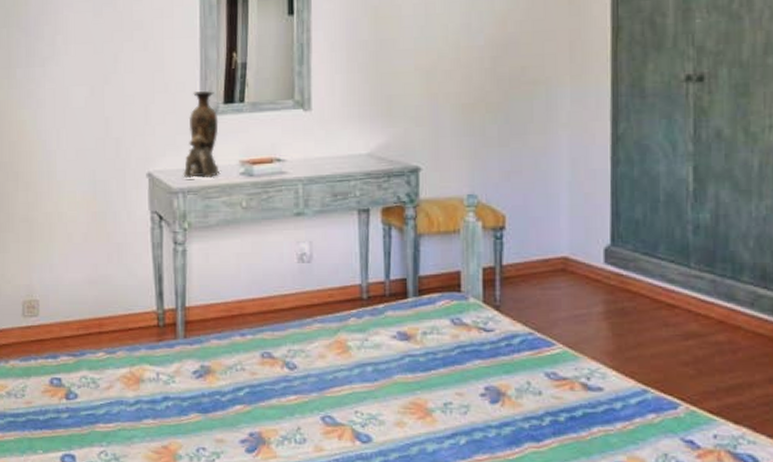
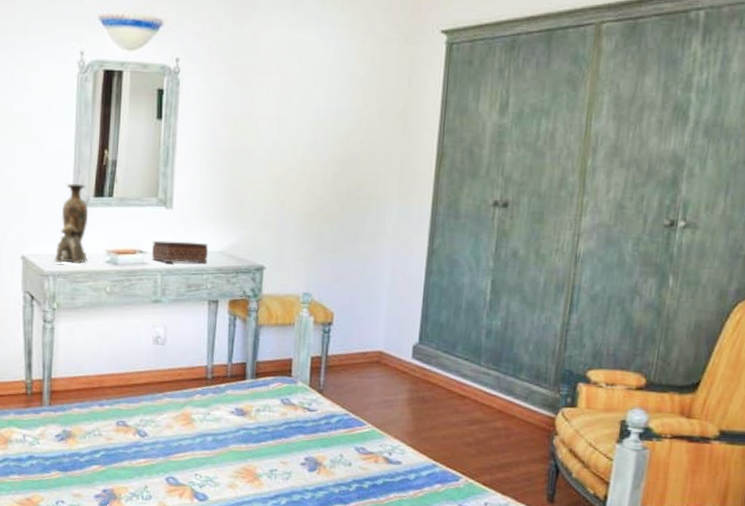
tissue box: none [290,145,355,170] -> present [151,240,209,264]

